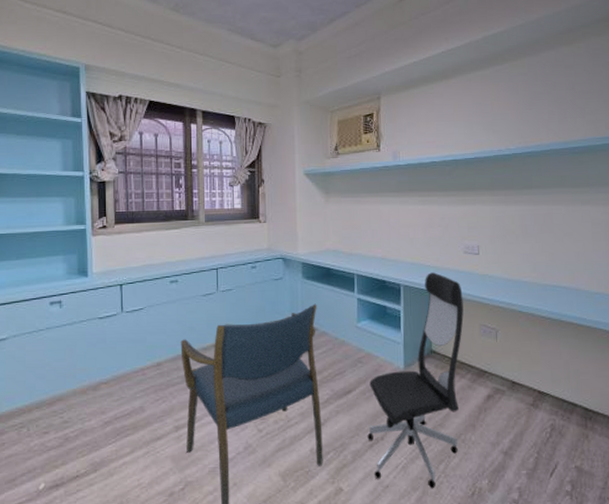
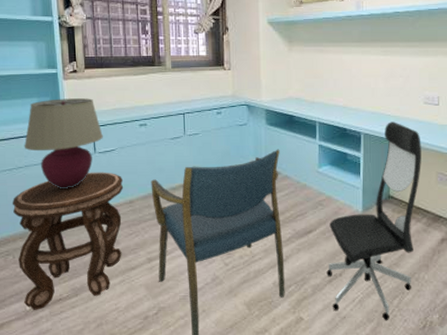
side table: none [29,332,152,490] -> present [12,172,124,310]
table lamp: none [46,255,131,352] -> present [24,98,103,188]

